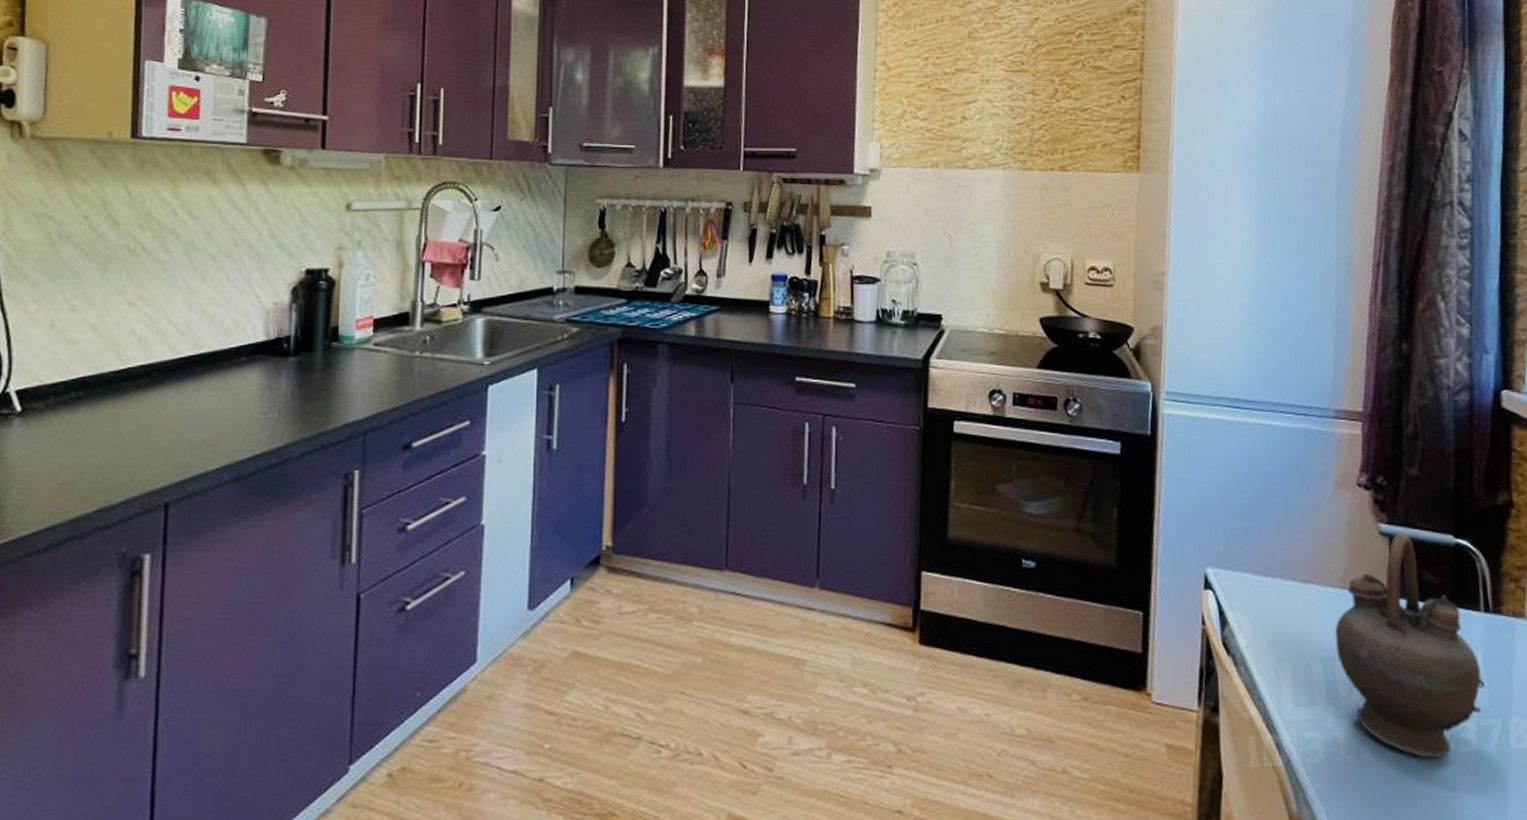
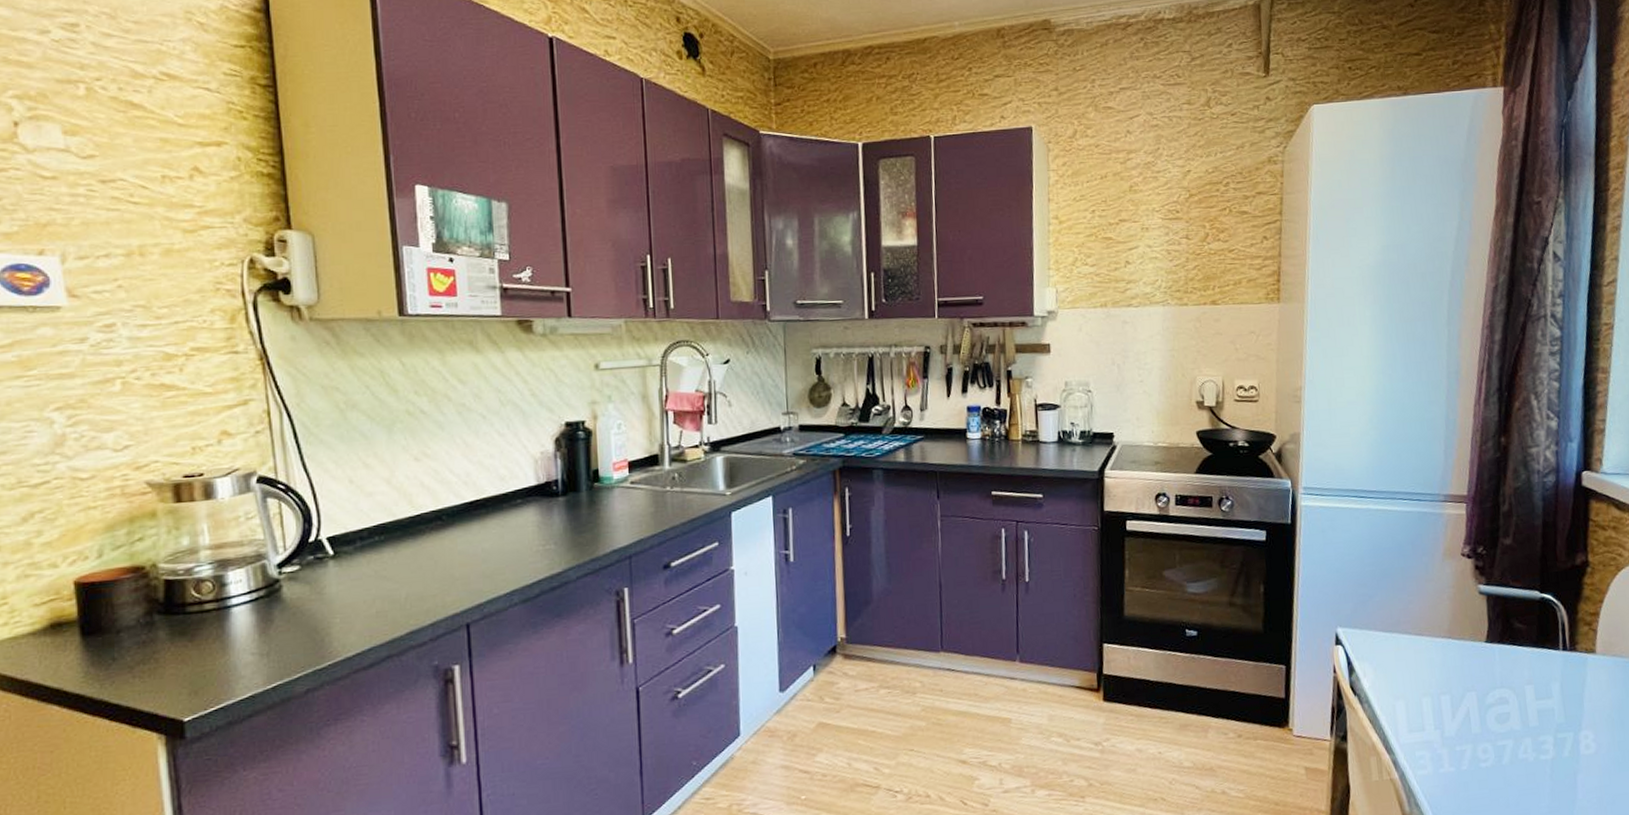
teapot: present [1335,533,1486,758] -> none [1441,592,1562,766]

